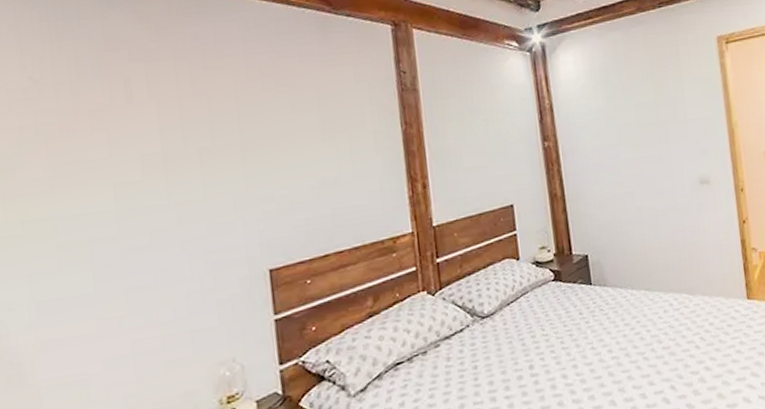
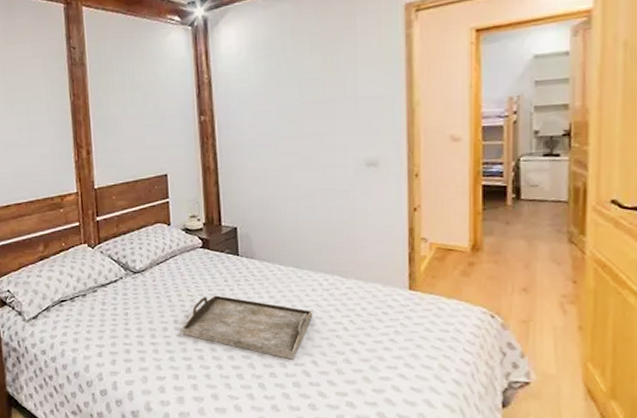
serving tray: none [538,330,667,389] -> present [182,295,313,360]

